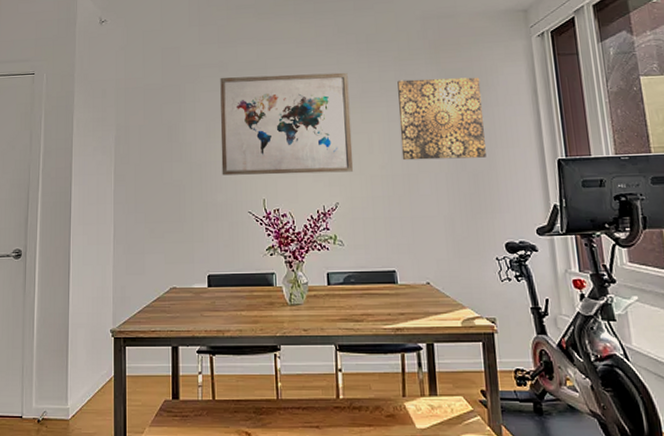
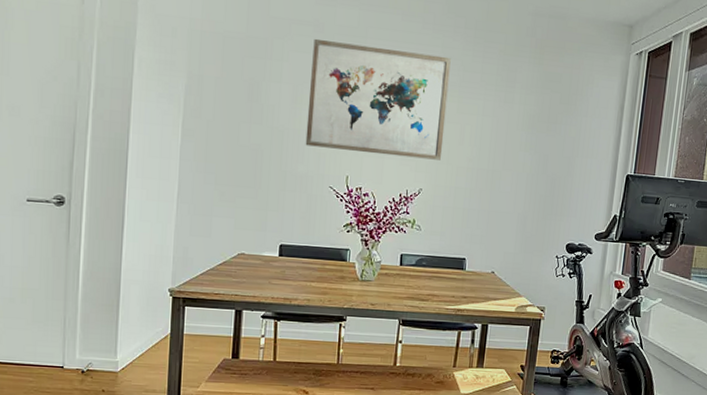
wall art: present [397,77,486,161] -> none [490,75,576,164]

